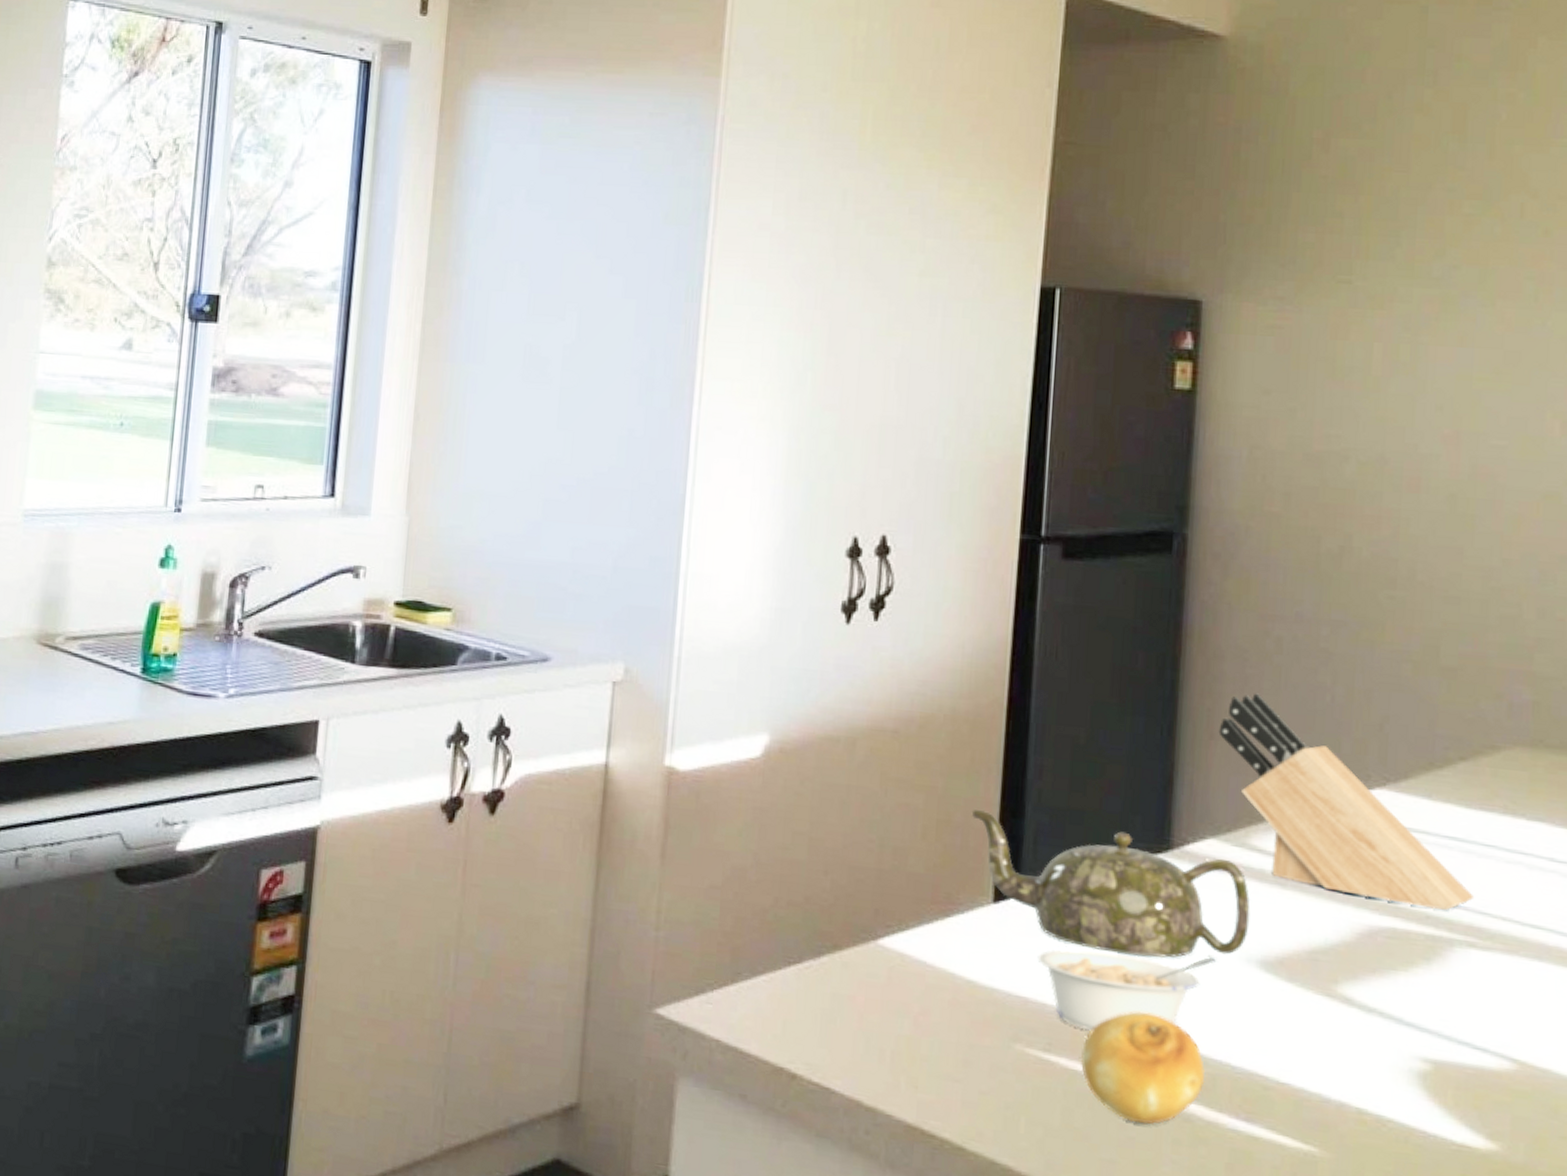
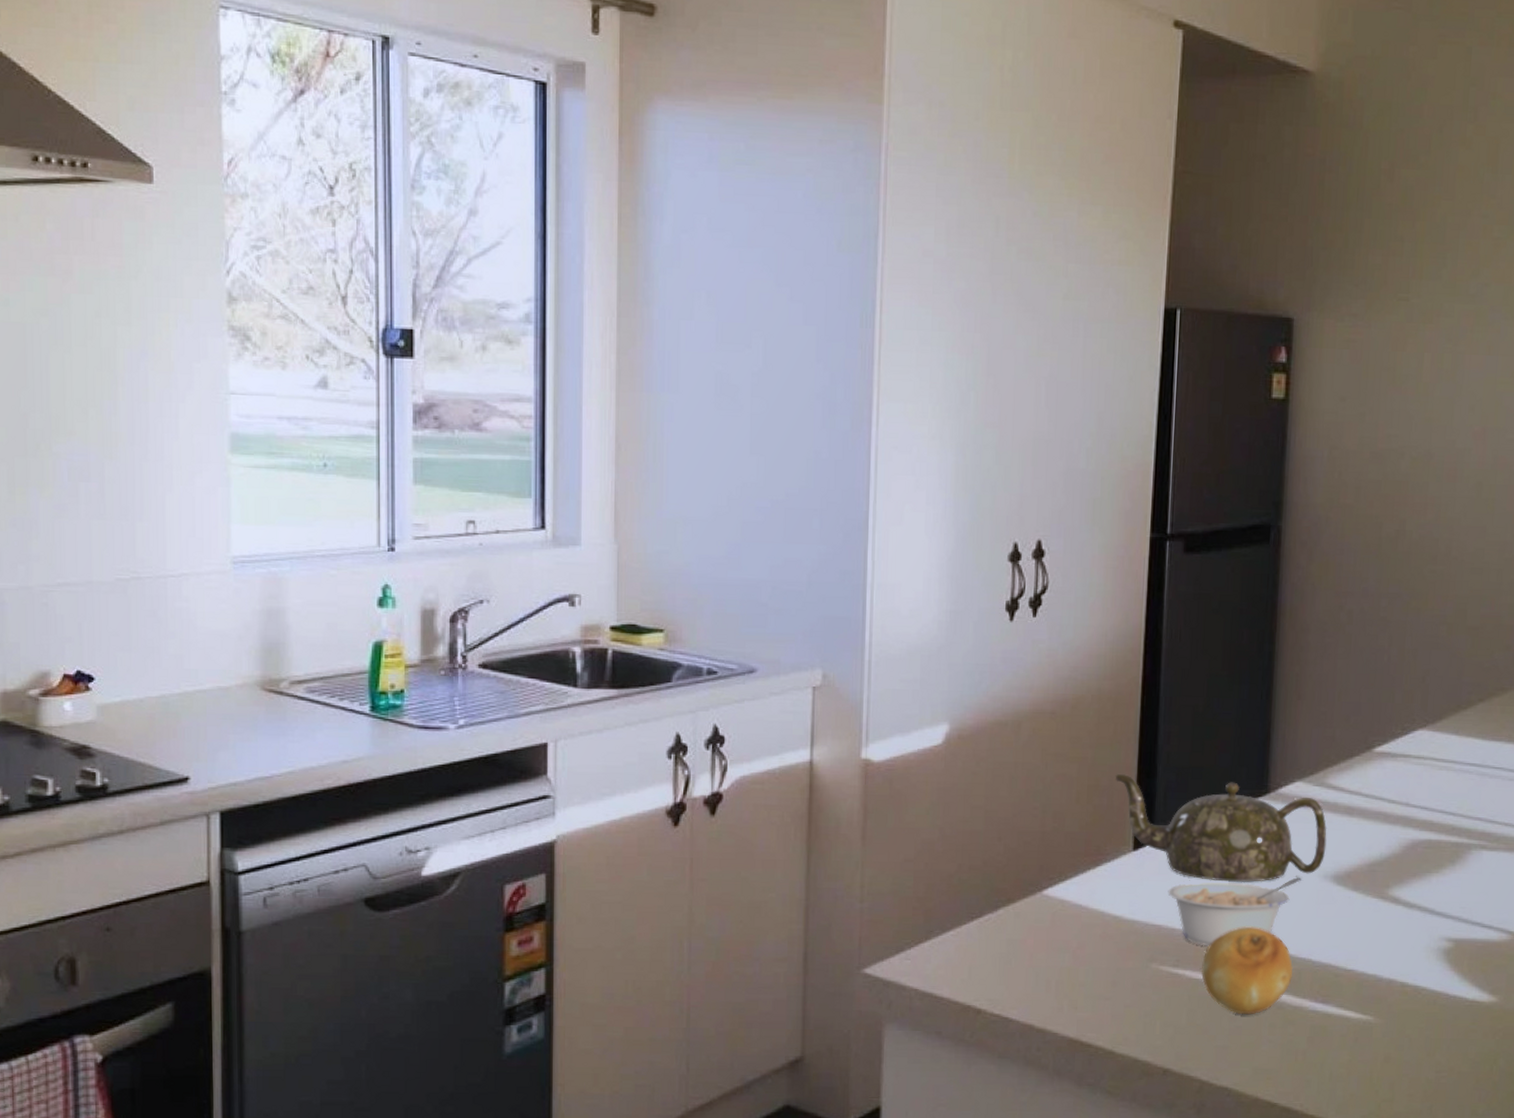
knife block: present [1218,693,1475,911] -> none [1304,658,1487,823]

